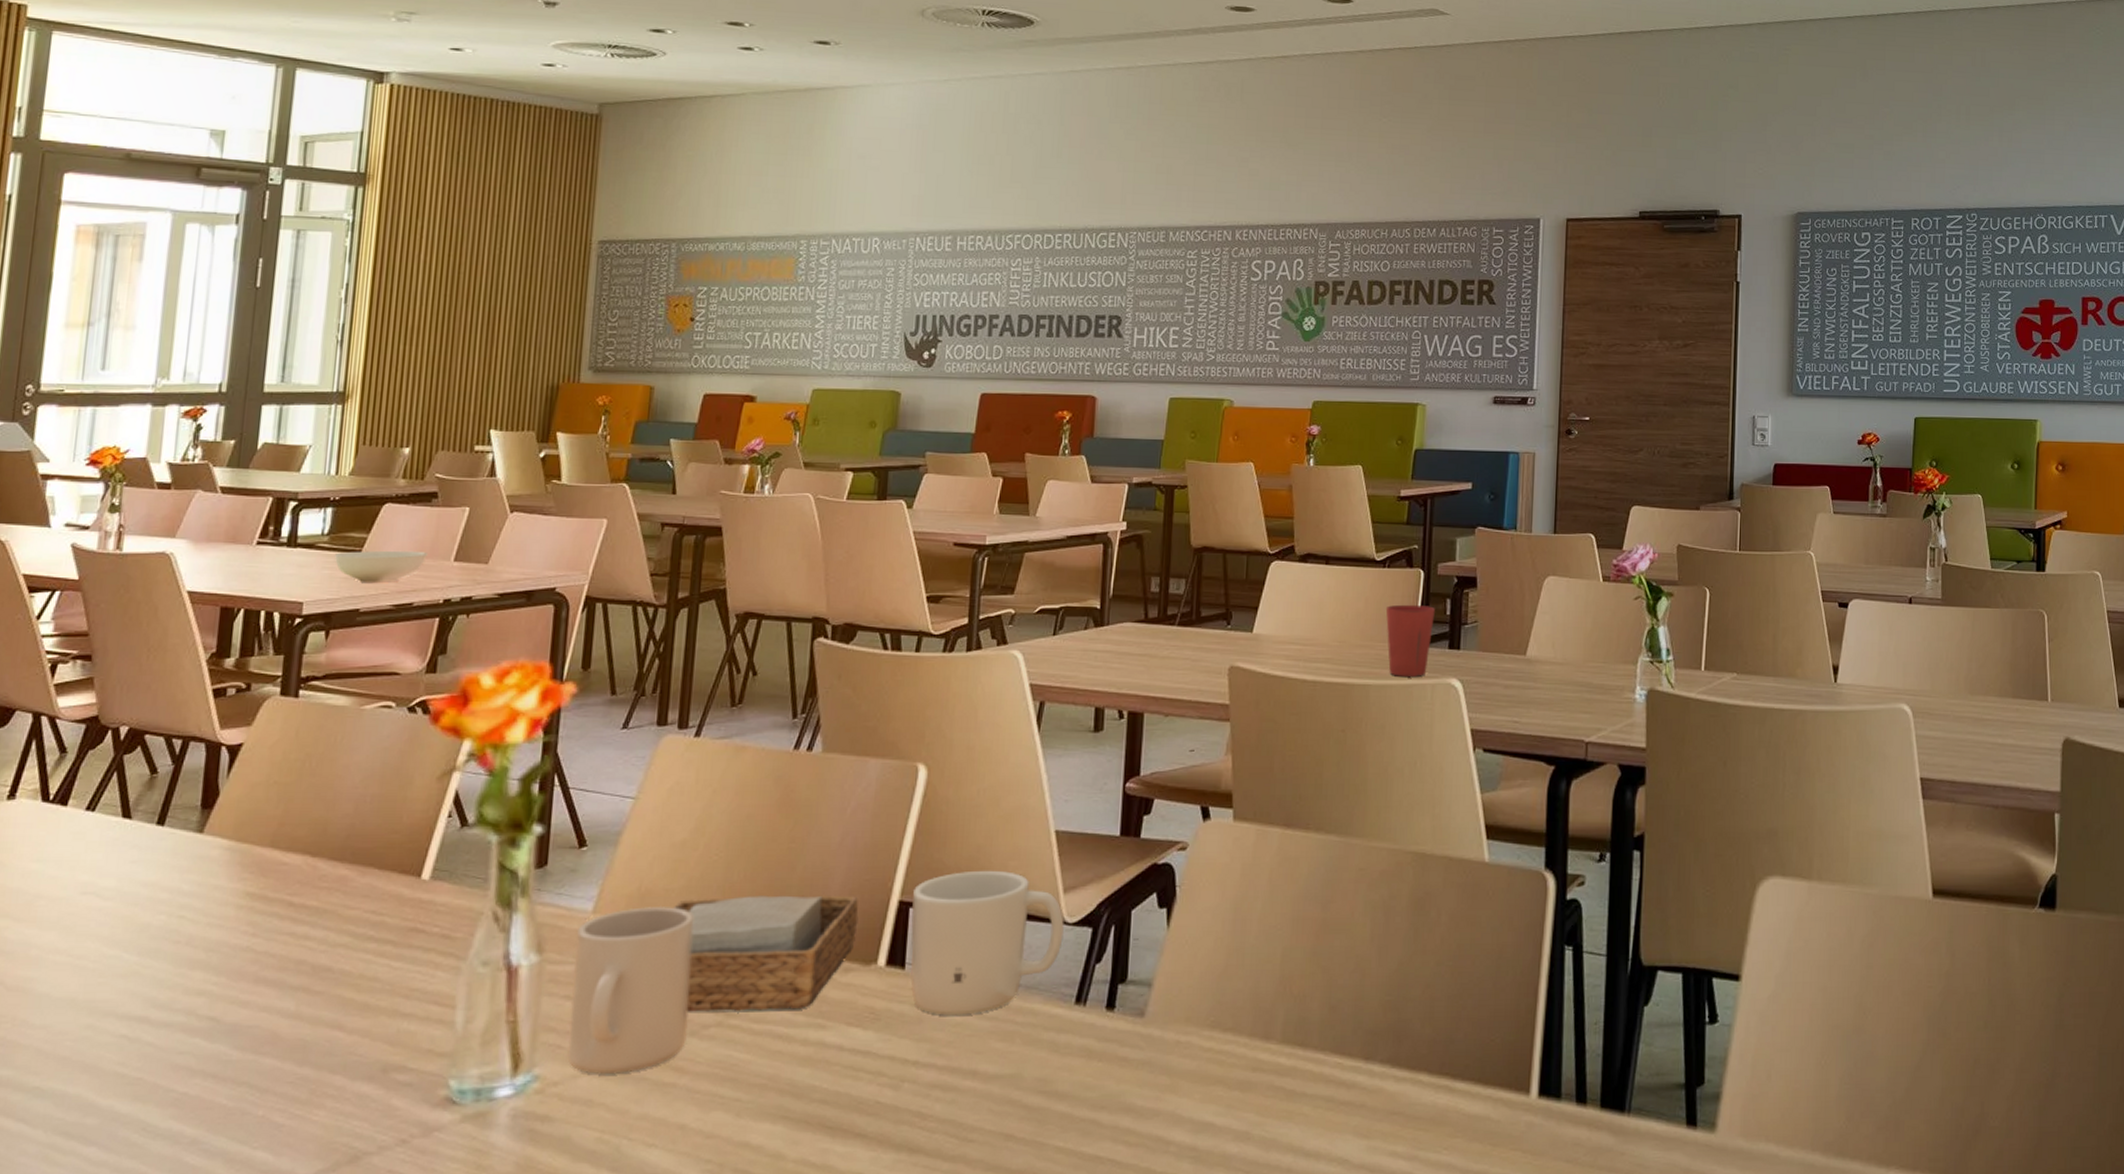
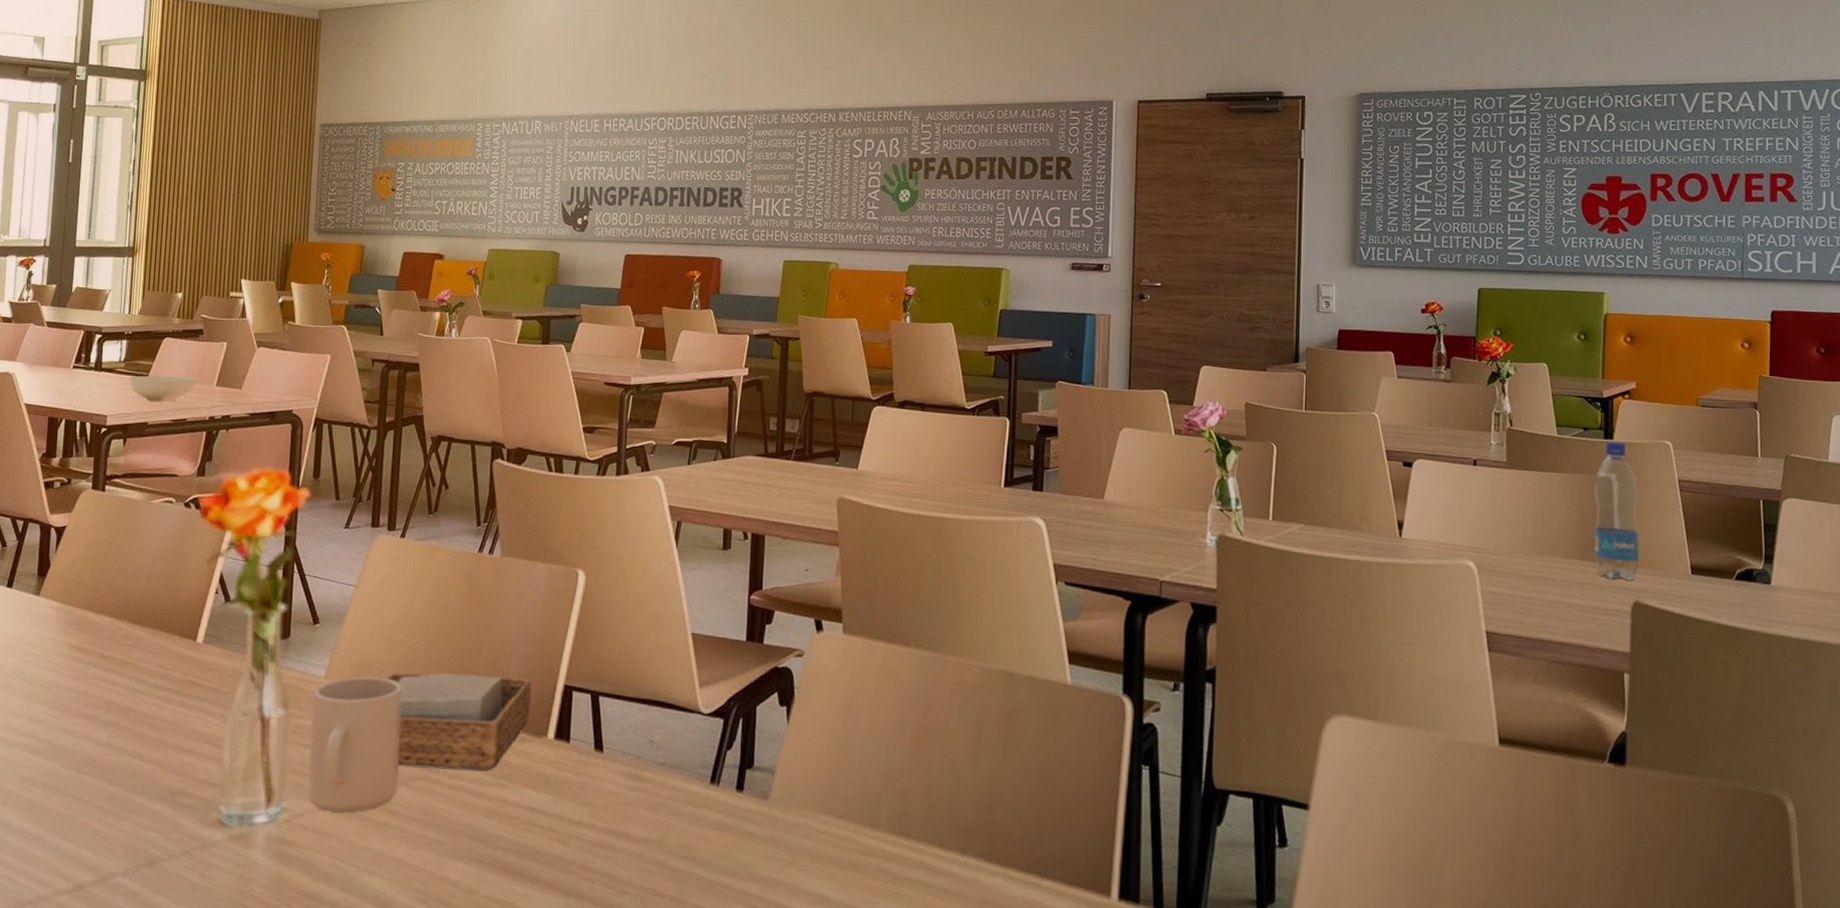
mug: present [910,870,1064,1016] -> none [574,663,700,786]
cup: present [1385,604,1435,677] -> none [975,448,1020,514]
bottle: none [2026,573,2070,718] -> present [1593,441,1639,581]

